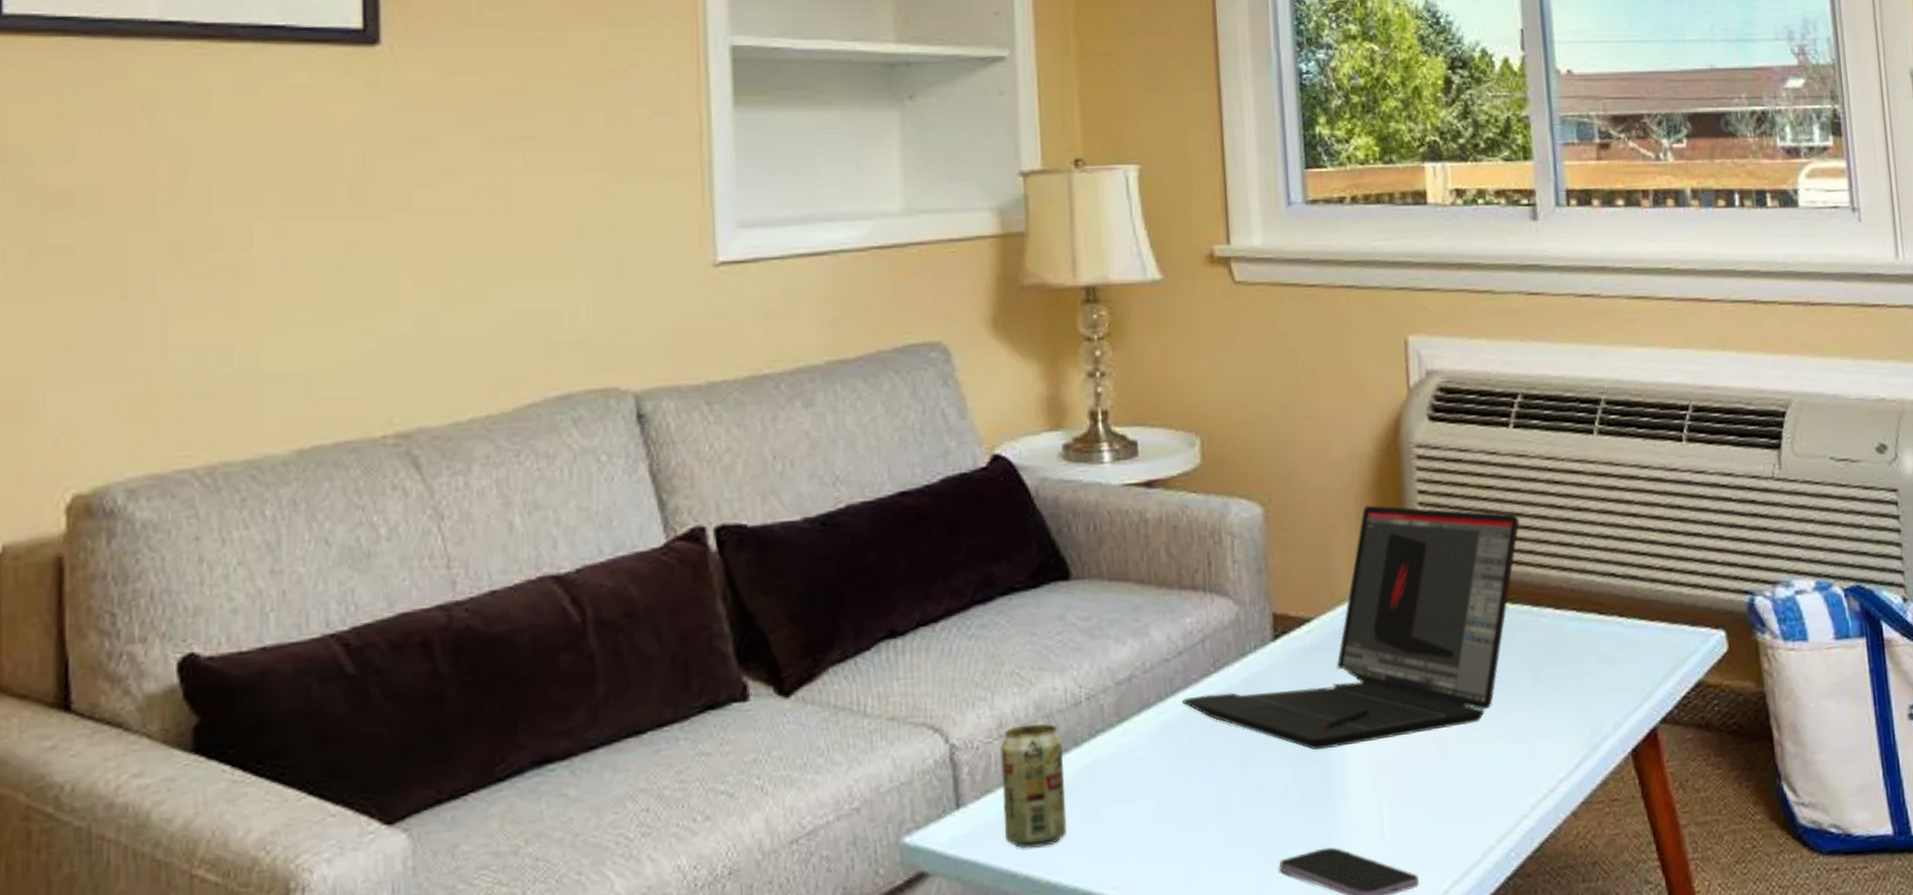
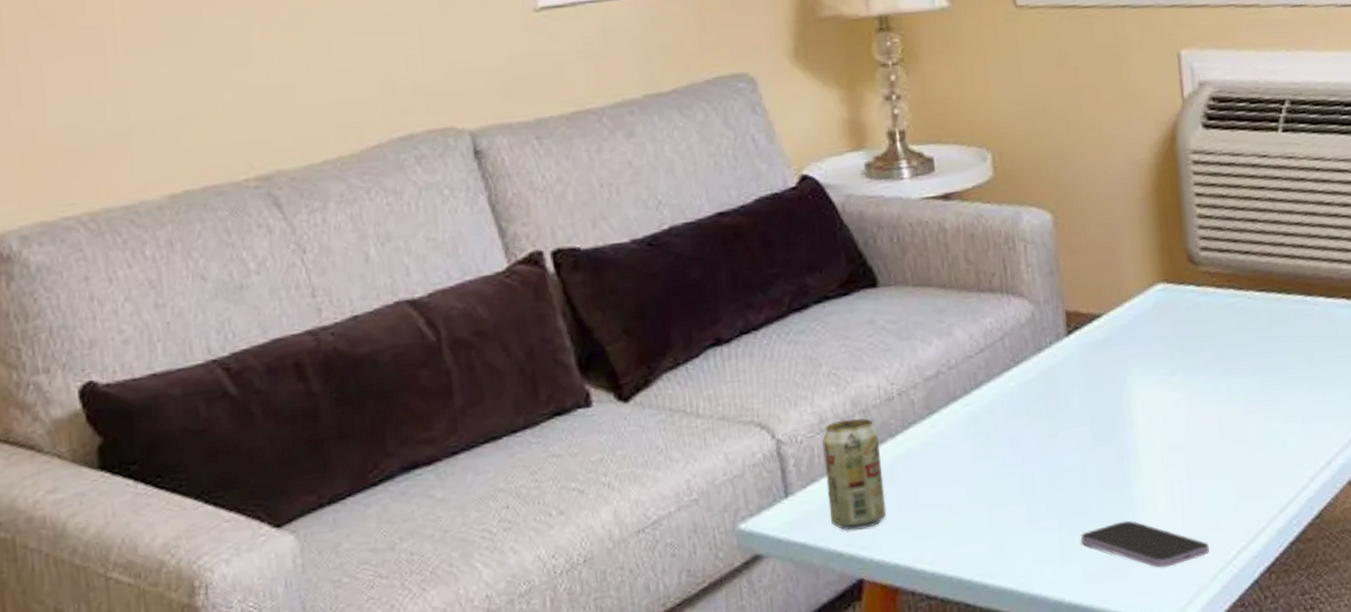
laptop: present [1182,505,1520,750] -> none [986,208,1292,434]

